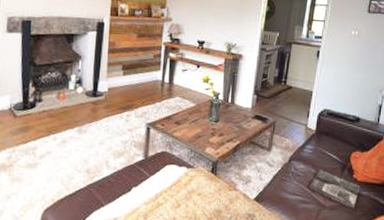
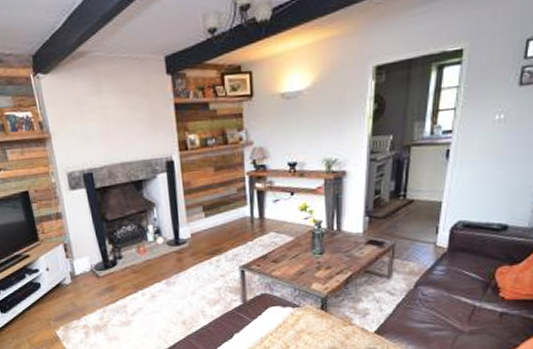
magazine: present [309,170,361,209] -> none [442,292,509,331]

